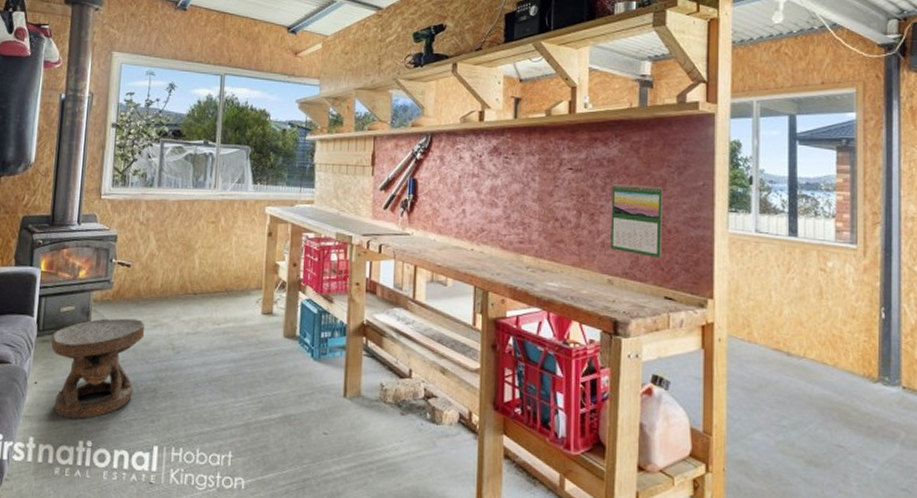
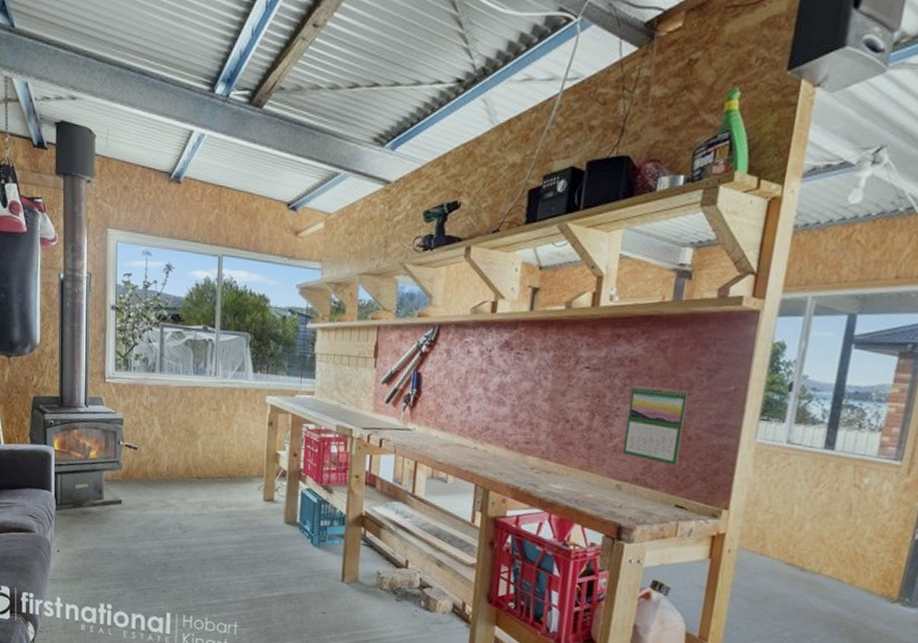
carved stool: present [50,318,145,419] -> none [68,496,154,586]

